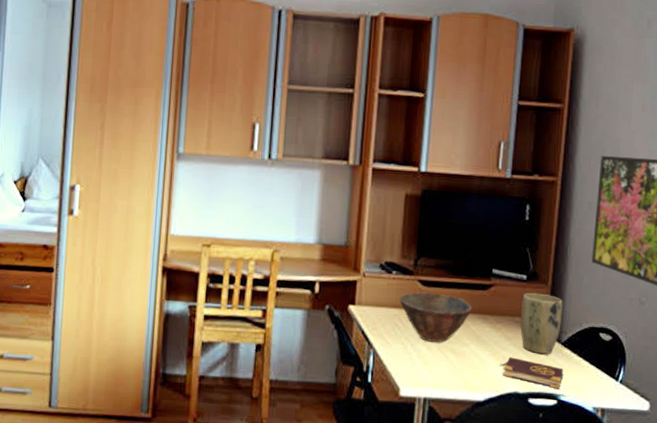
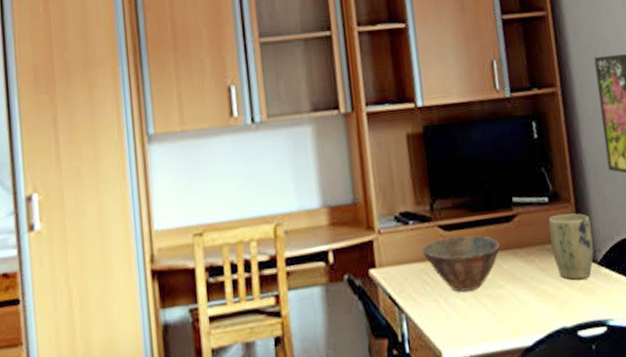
book: present [500,357,564,390] -> none [541,289,608,315]

